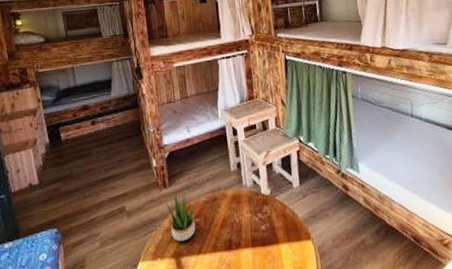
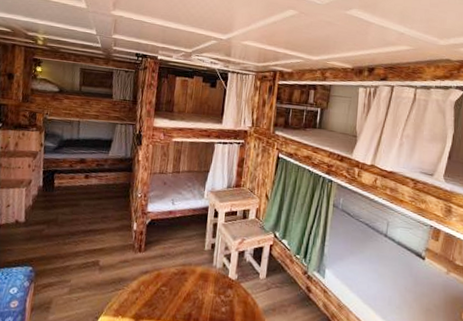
potted plant: present [159,189,201,242] -> none [129,255,172,306]

